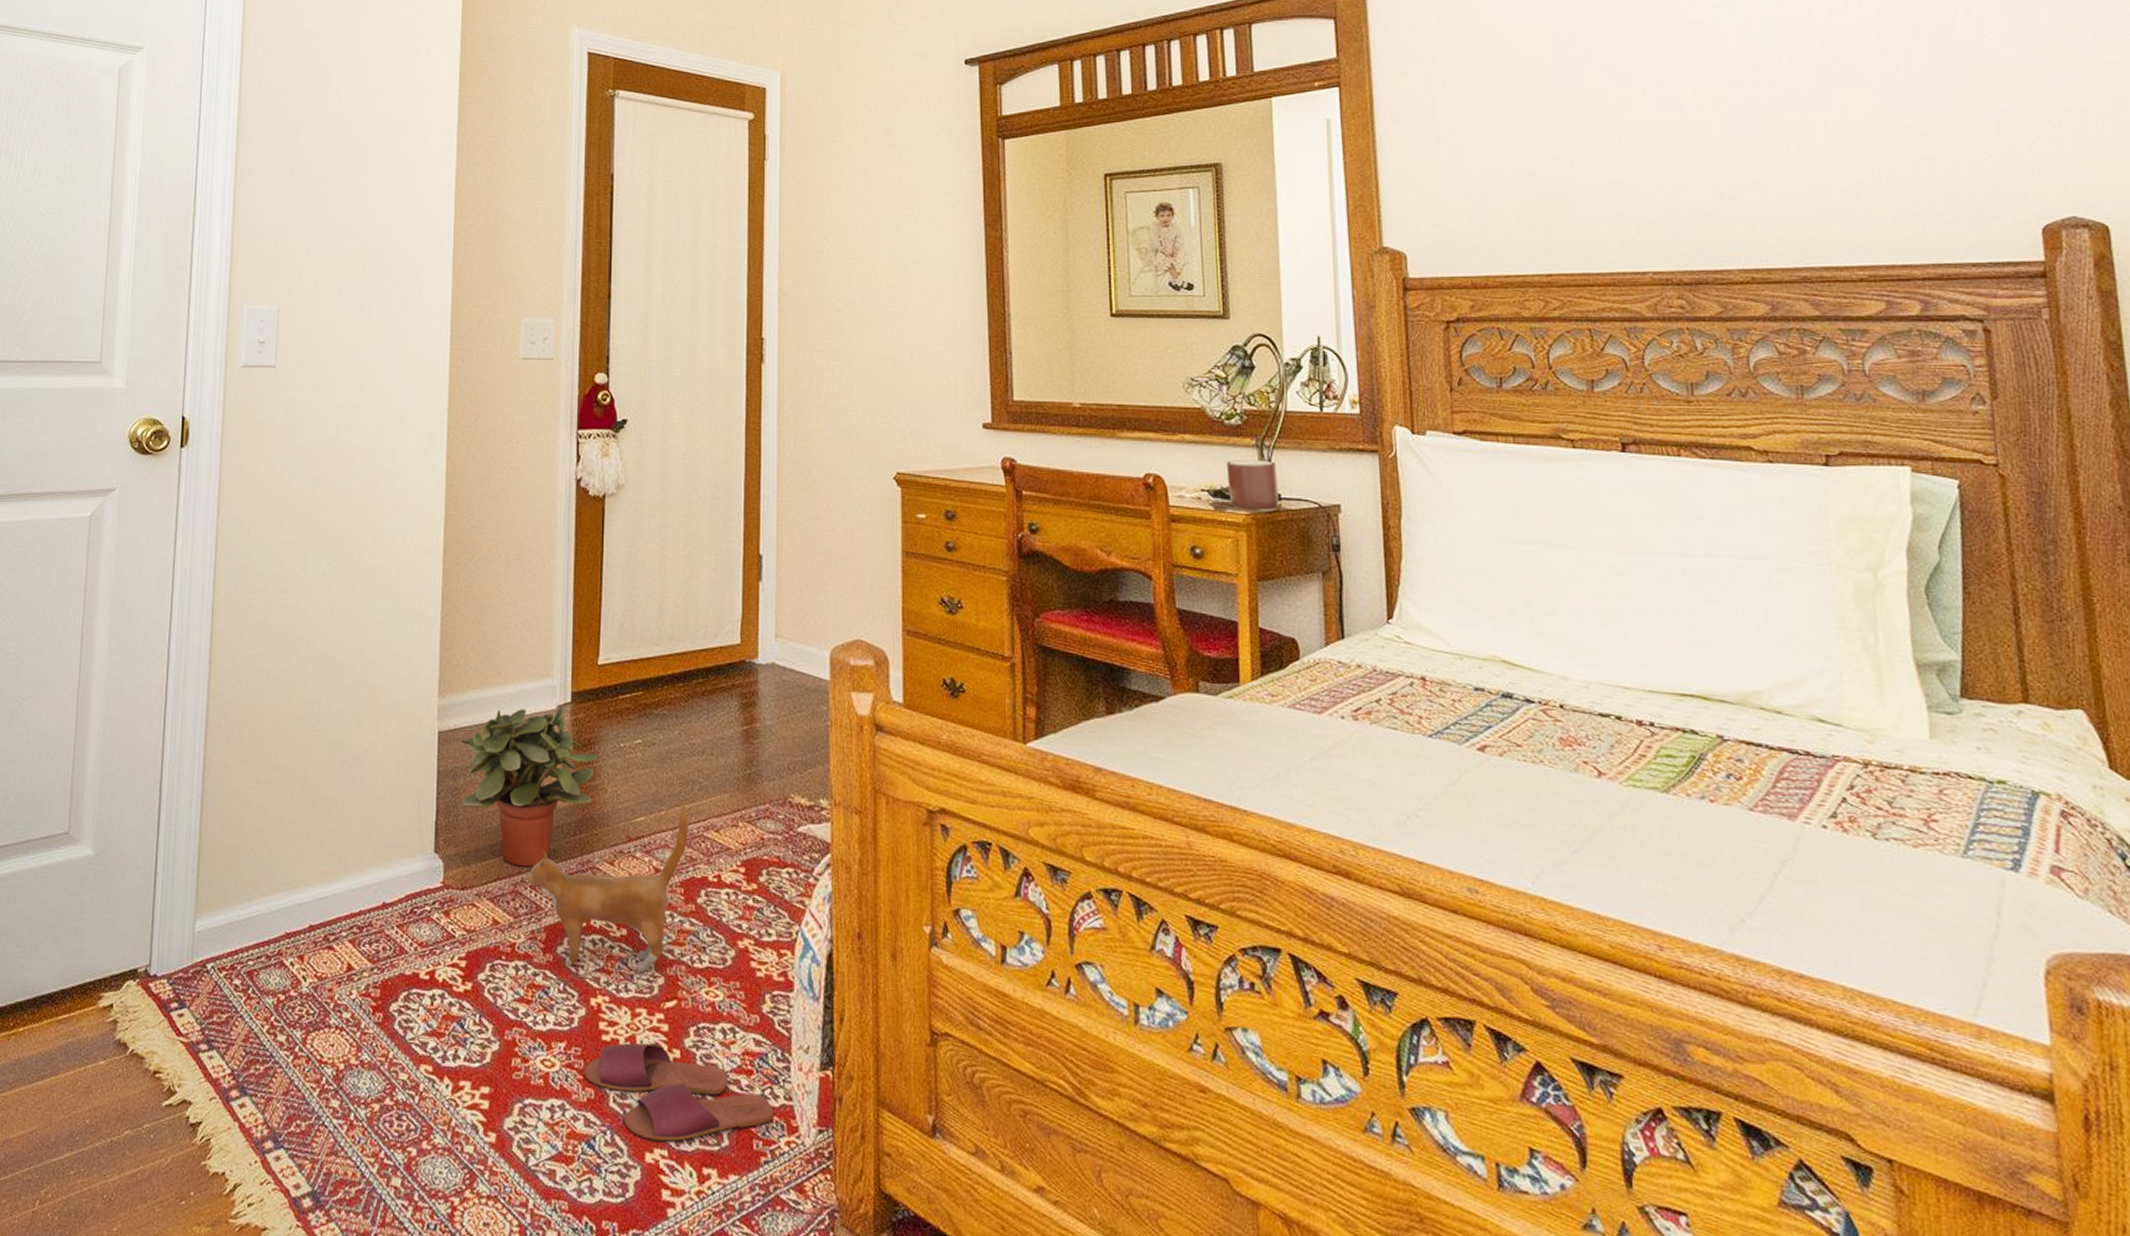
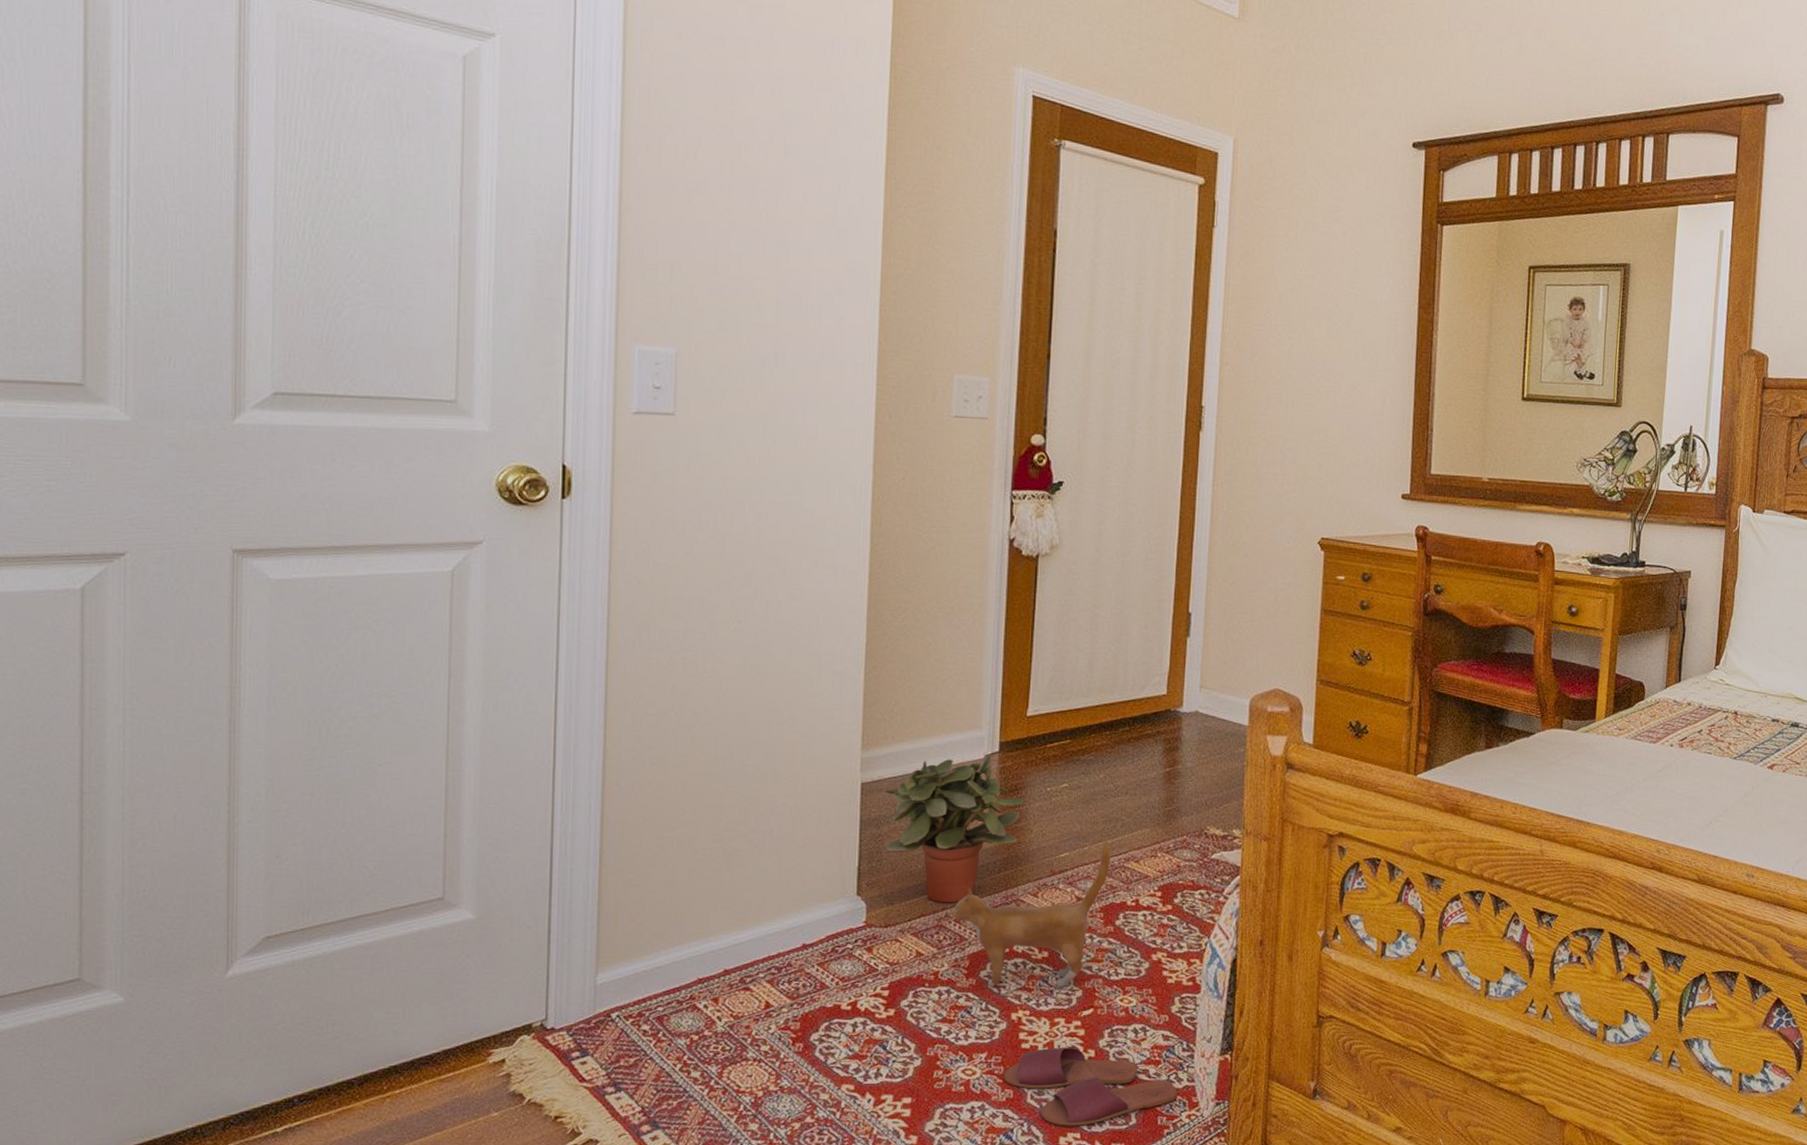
mug: present [1226,460,1279,513] -> none [1604,531,1645,578]

